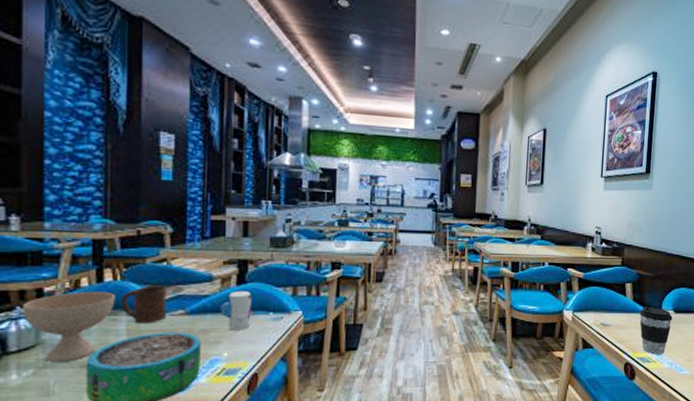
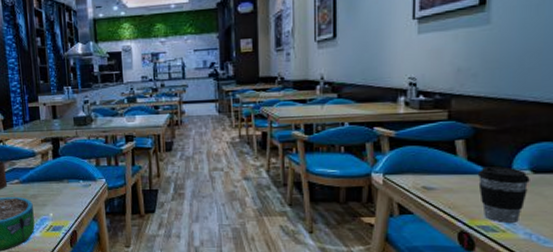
toy: present [220,290,252,331] -> none [43,163,67,196]

